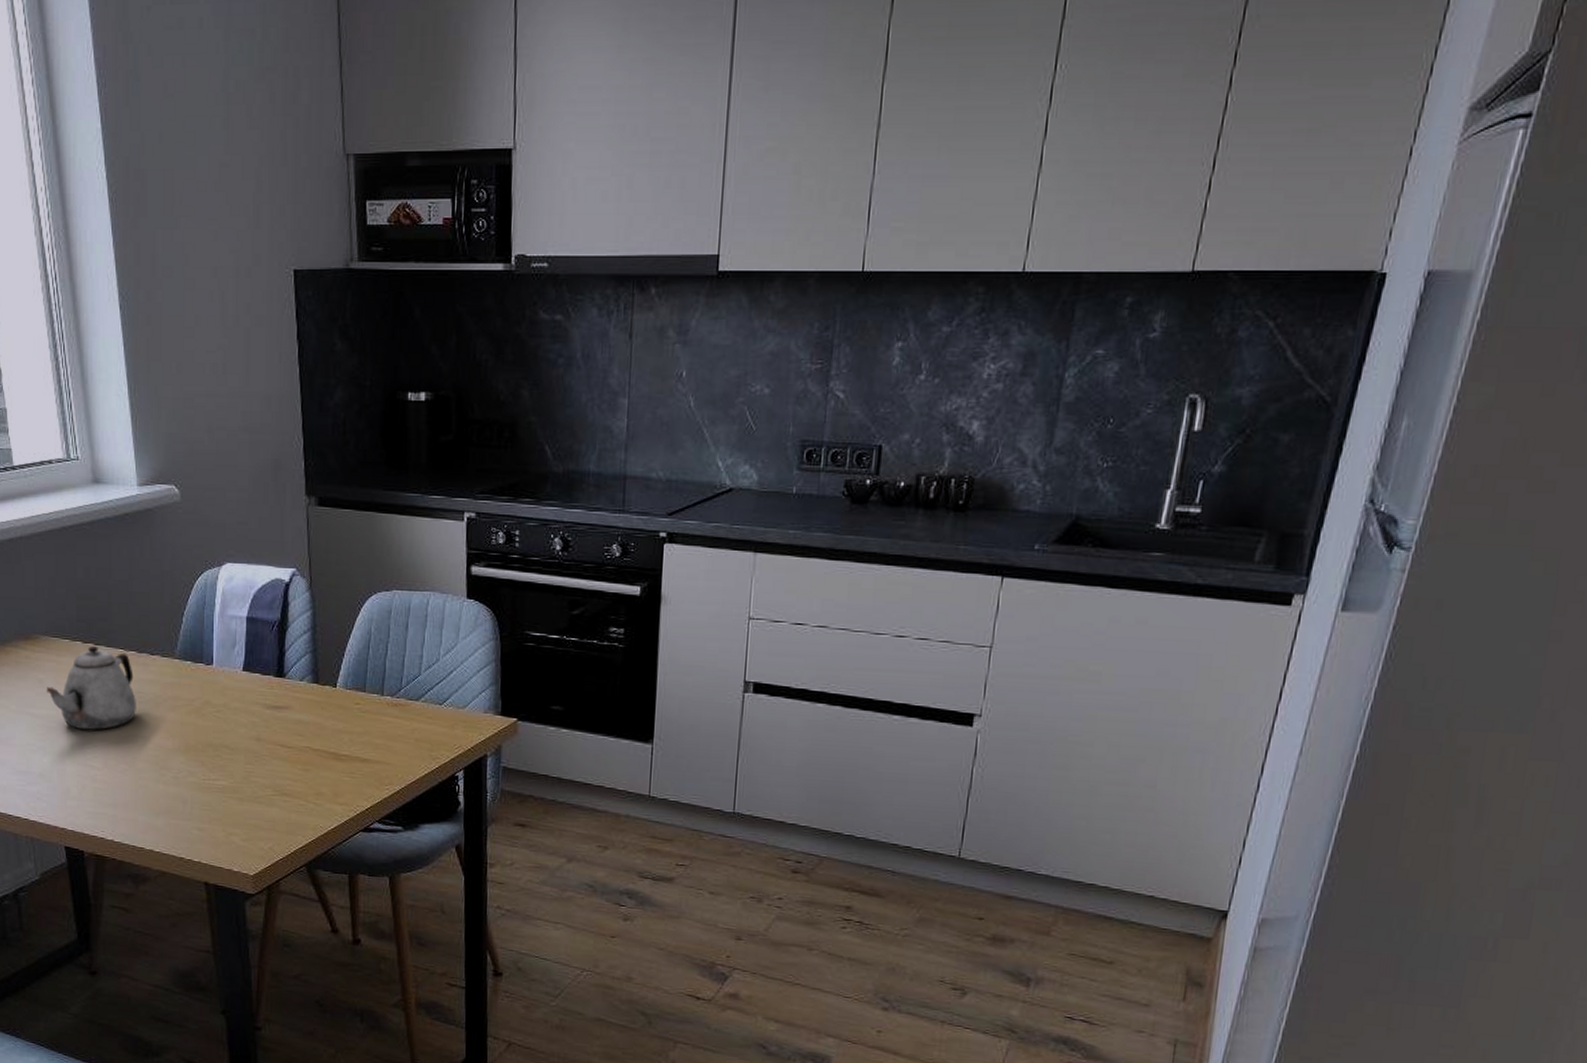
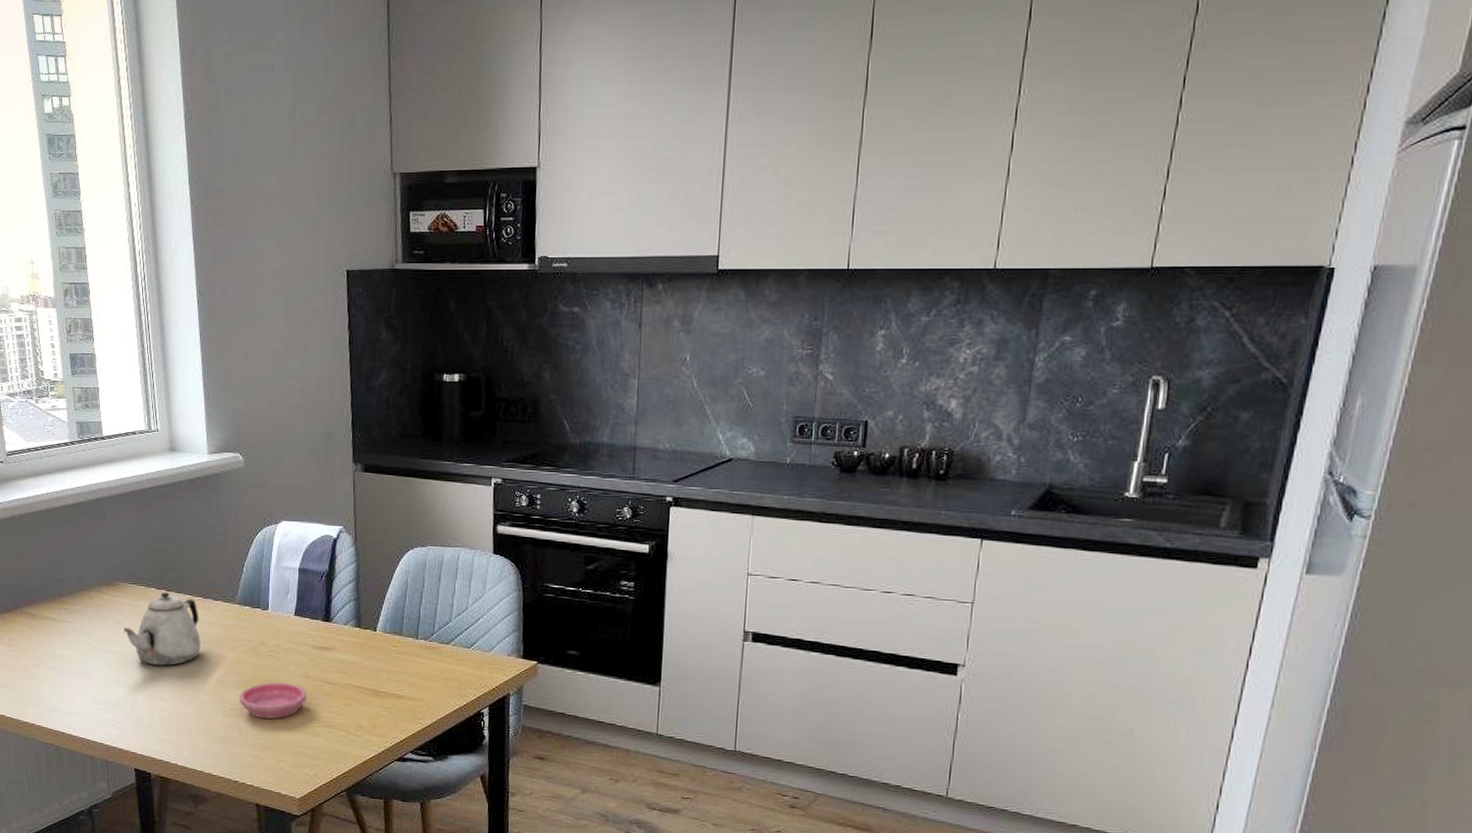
saucer: none [182,746,259,788] -> present [239,682,307,719]

